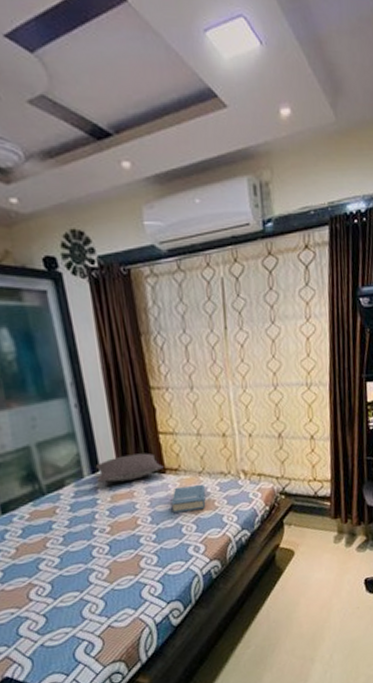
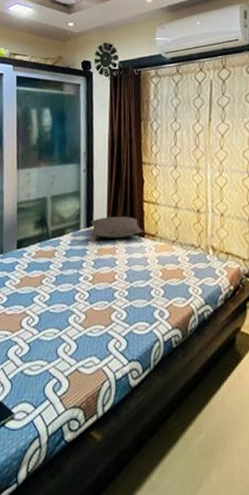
hardback book: present [171,484,206,514] -> none [145,251,176,277]

